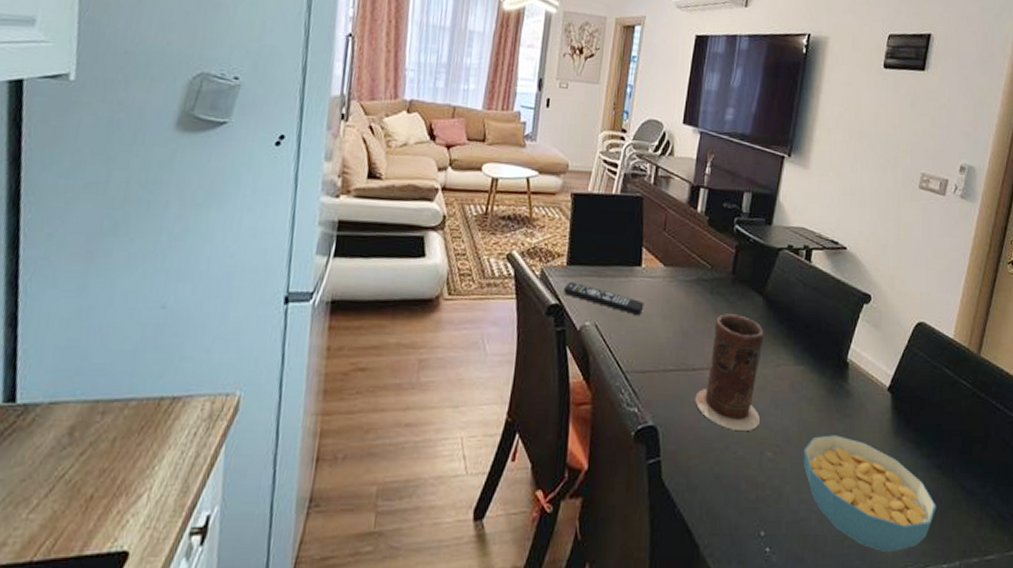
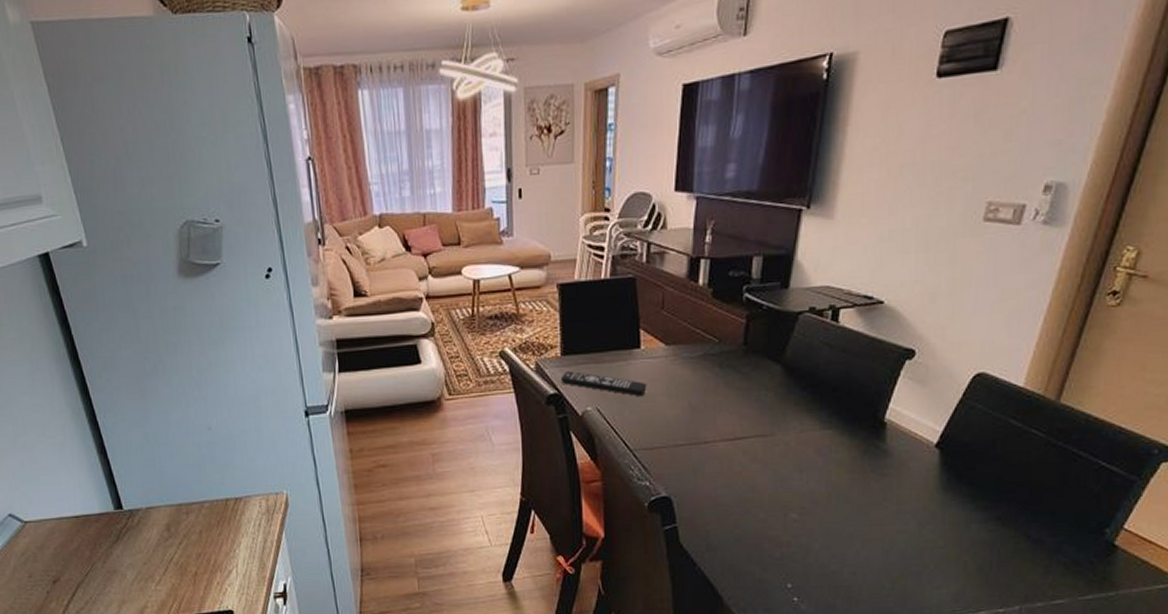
vase: present [695,314,764,431] -> none [709,385,784,496]
cereal bowl: present [803,435,936,551] -> none [833,494,993,598]

